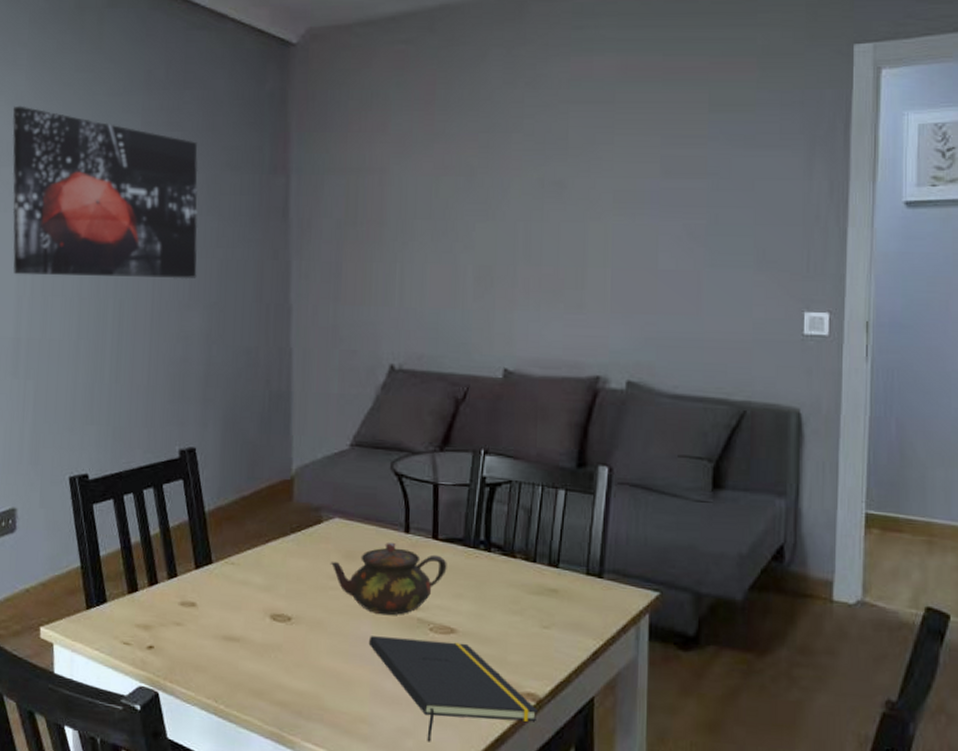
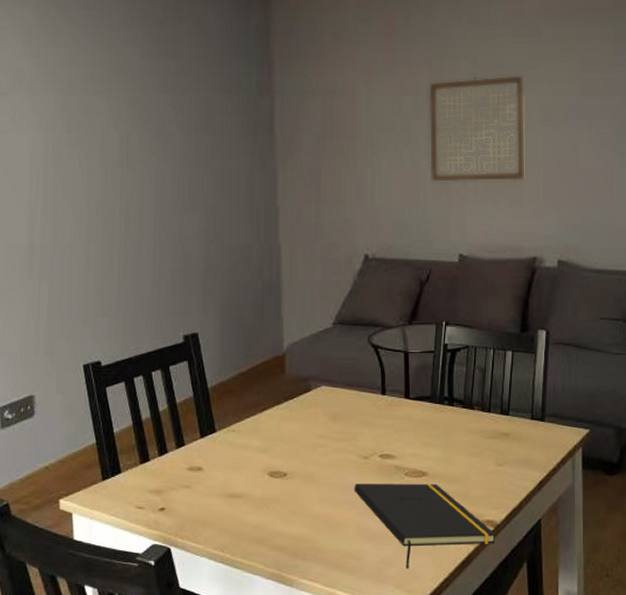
wall art: present [12,106,198,279] -> none [21,38,195,188]
teapot: present [330,542,447,616] -> none [319,403,418,465]
wall art: none [470,150,594,283] -> present [428,74,526,183]

